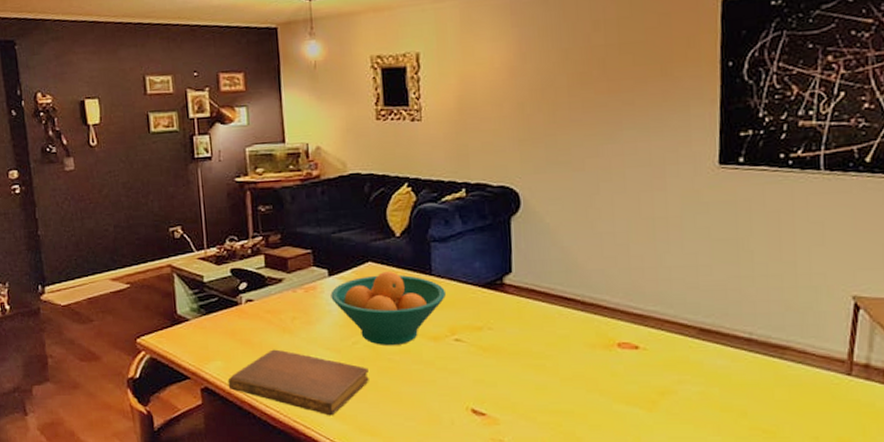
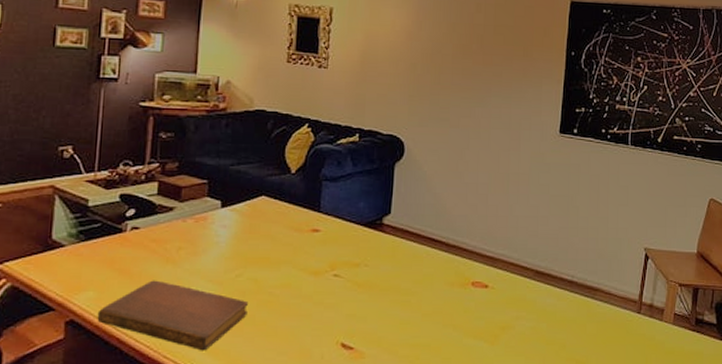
fruit bowl: present [330,270,447,346] -> none [220,205,331,280]

